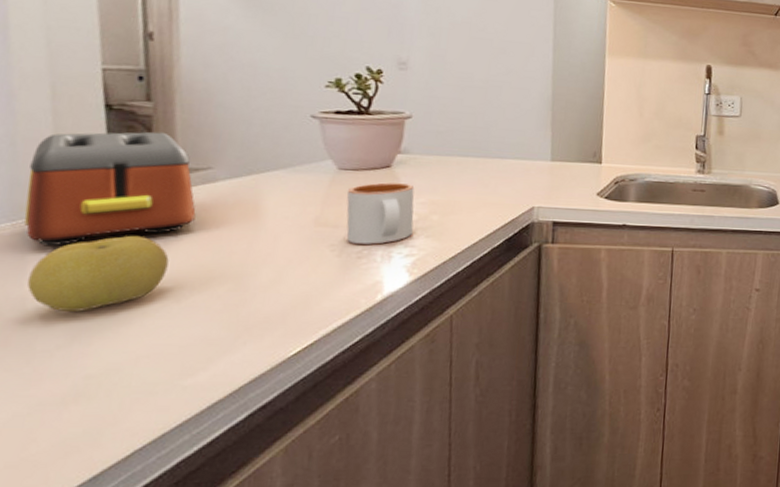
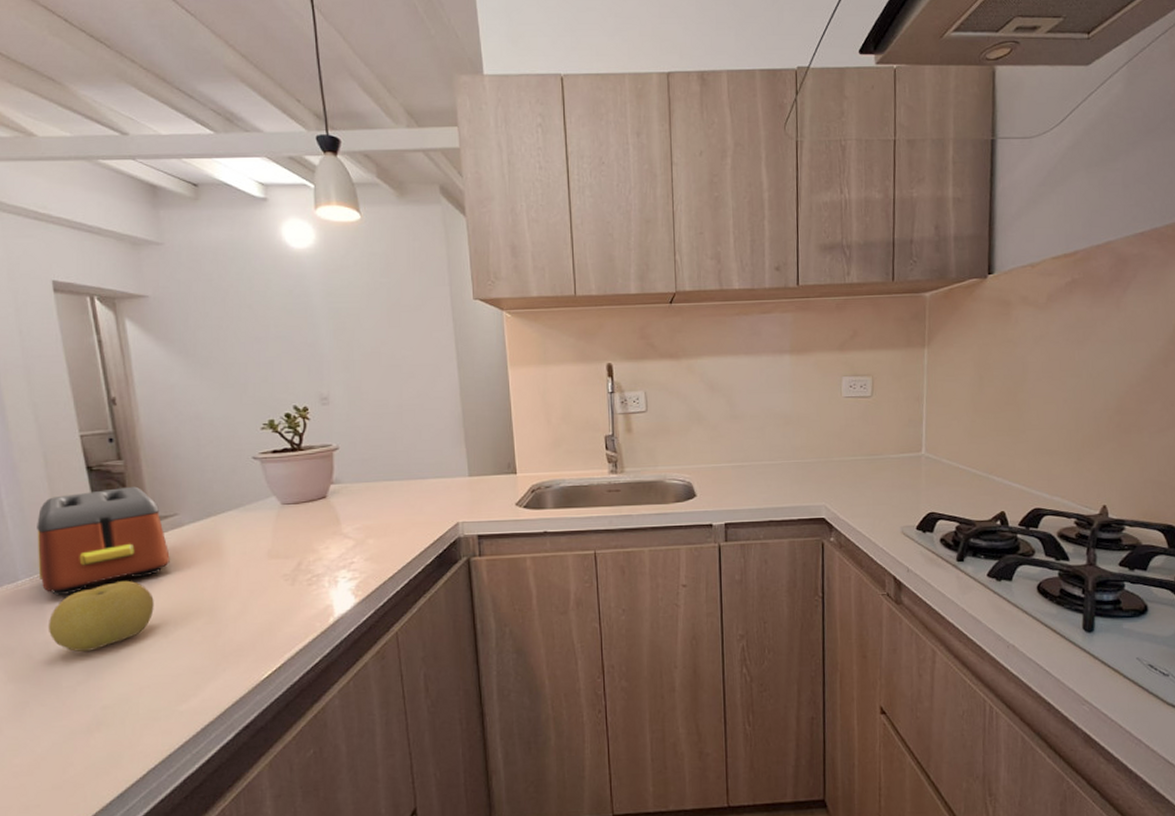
mug: present [346,182,415,245] -> none [291,512,354,572]

